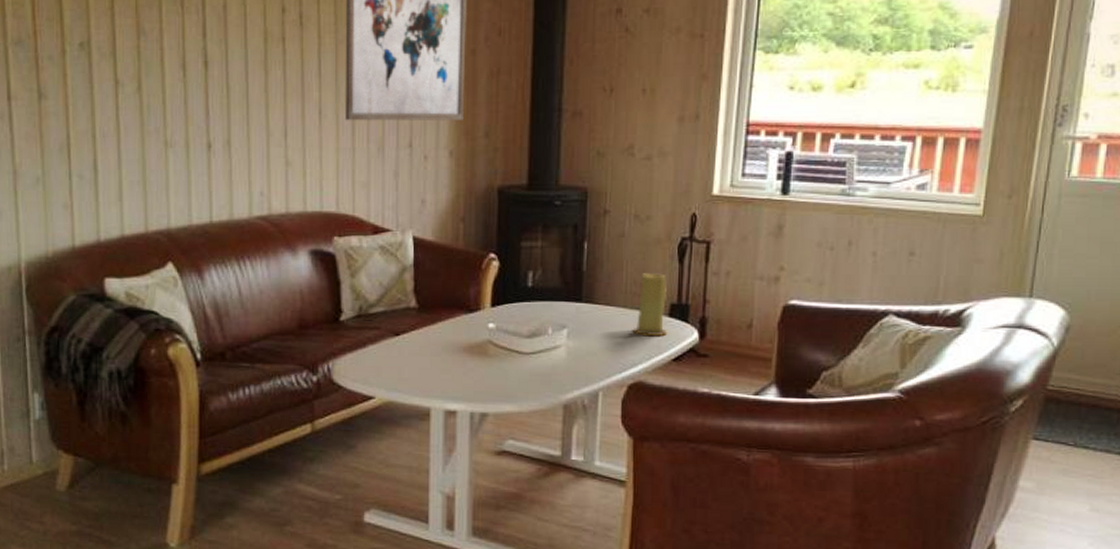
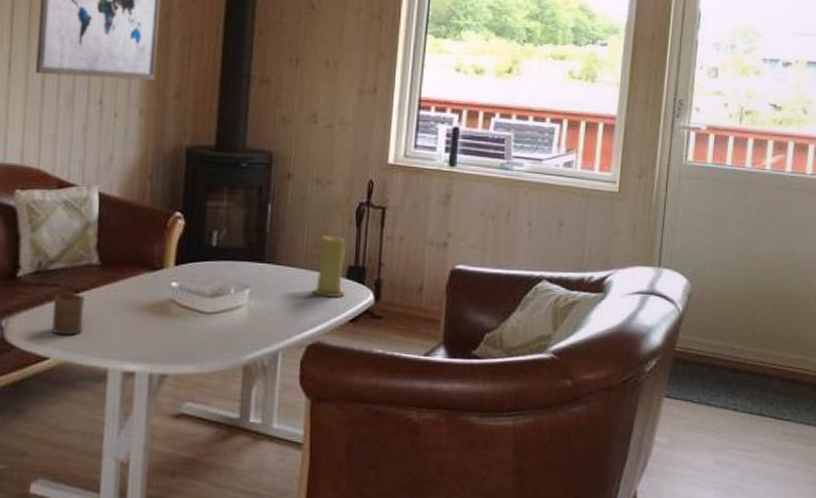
cup: none [376,335,406,376] -> present [52,292,86,336]

